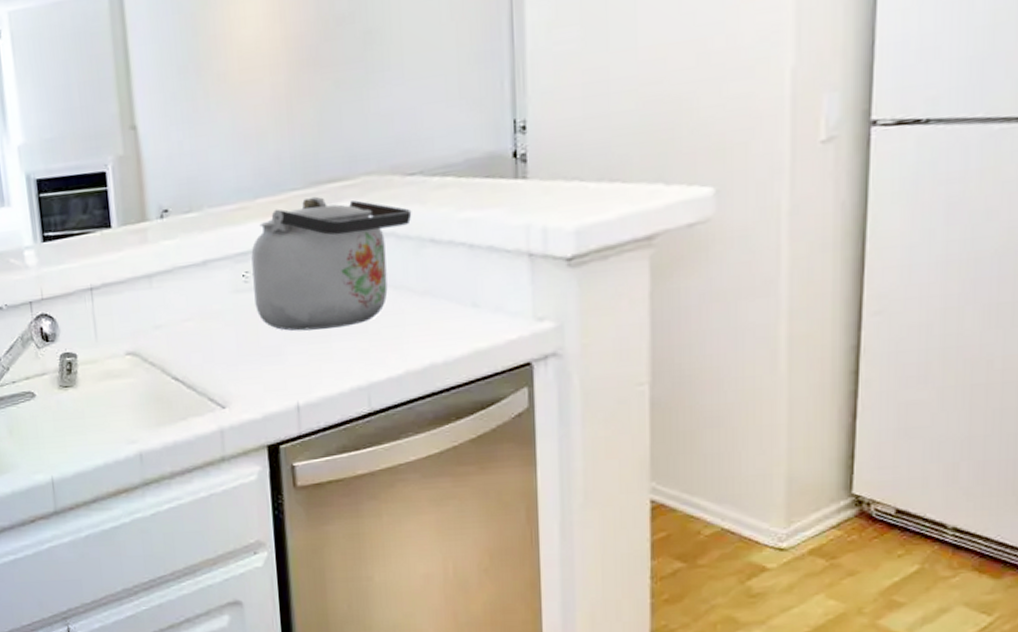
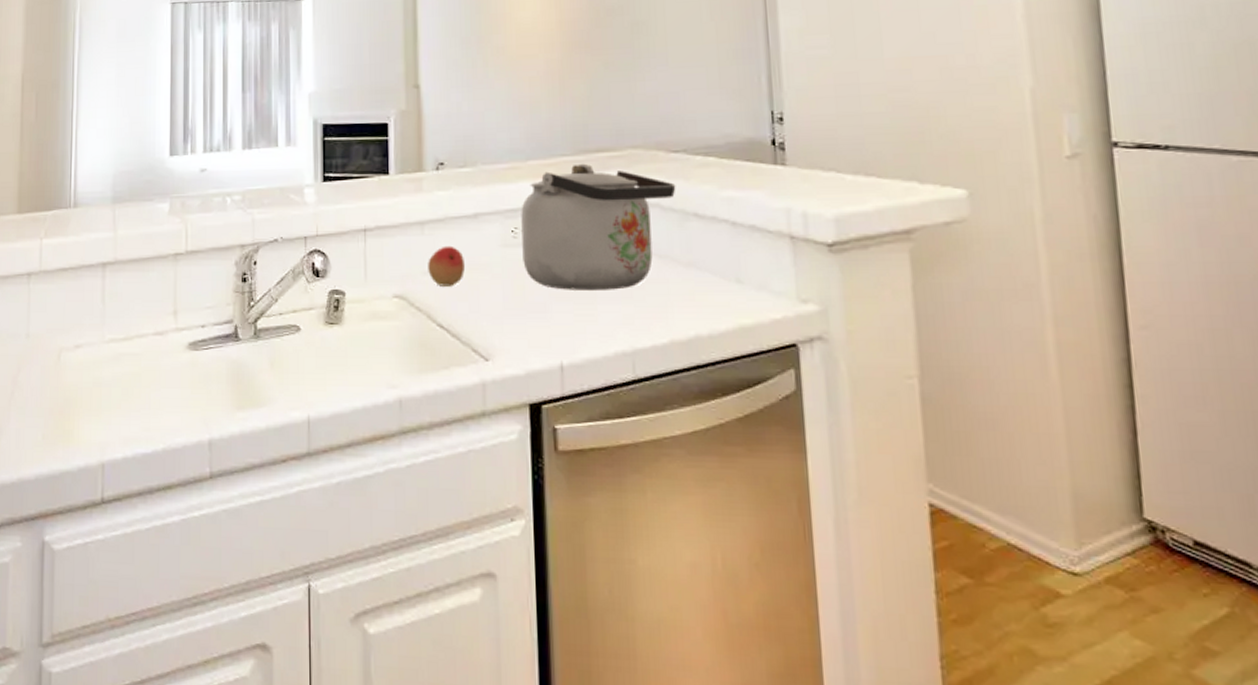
fruit: none [158,296,197,339] -> present [428,245,466,286]

